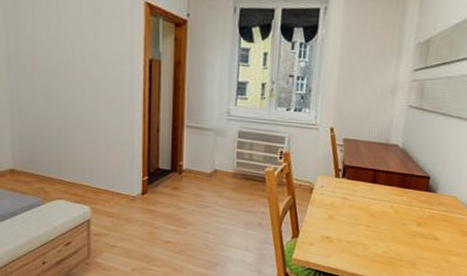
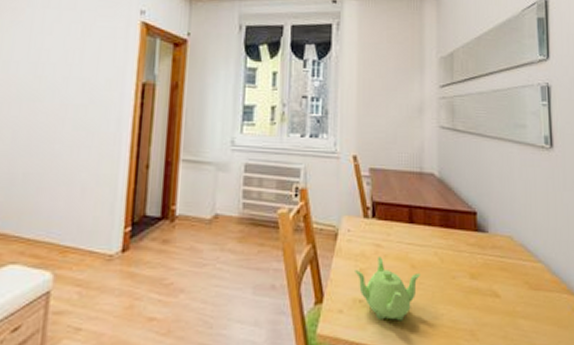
teapot: none [325,207,378,253] -> present [355,257,421,322]

